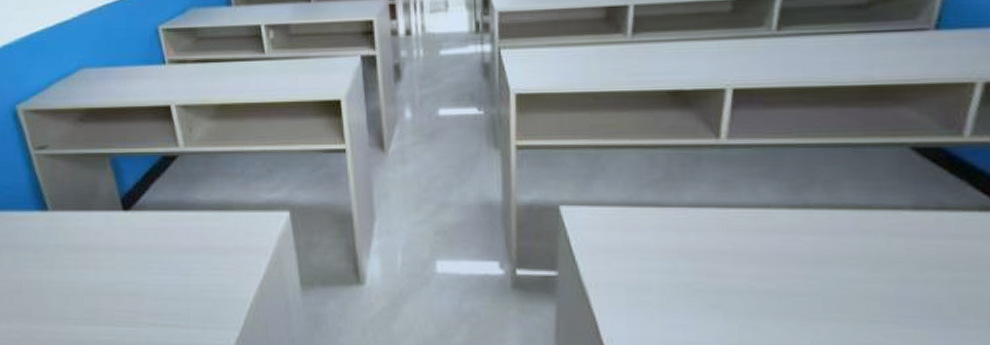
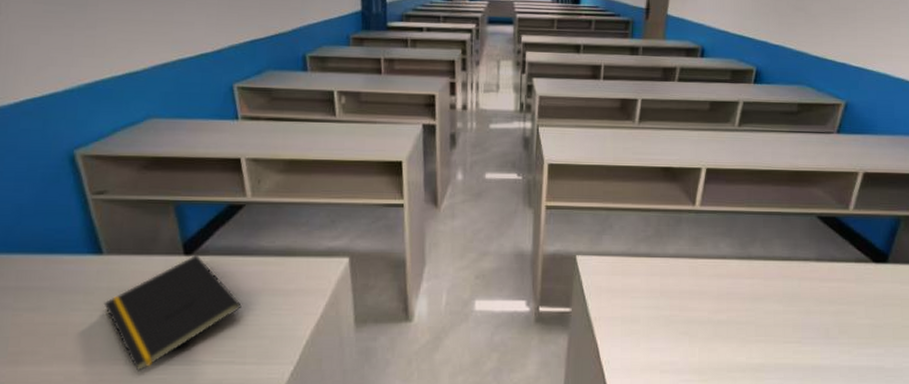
notepad: none [52,209,182,333] -> present [104,254,242,373]

